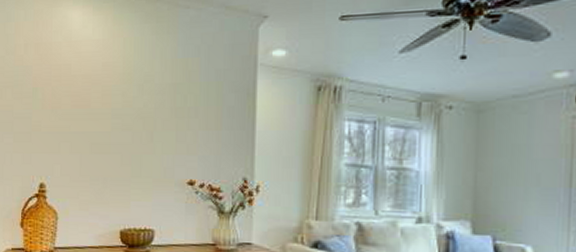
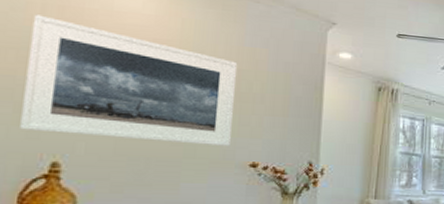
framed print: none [19,54,173,164] -> present [20,14,238,146]

